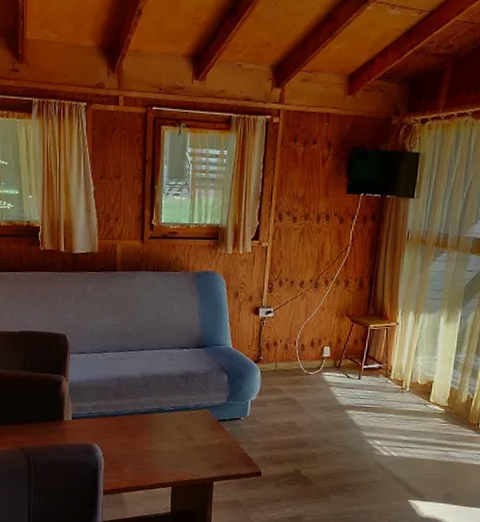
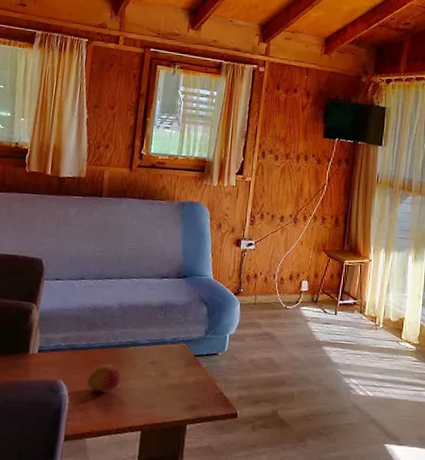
fruit: none [118,429,149,454] -> present [86,364,121,392]

